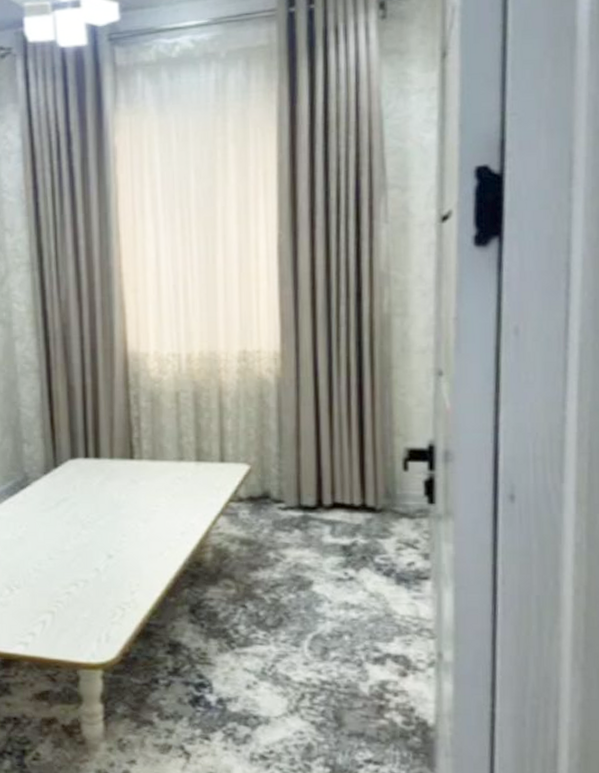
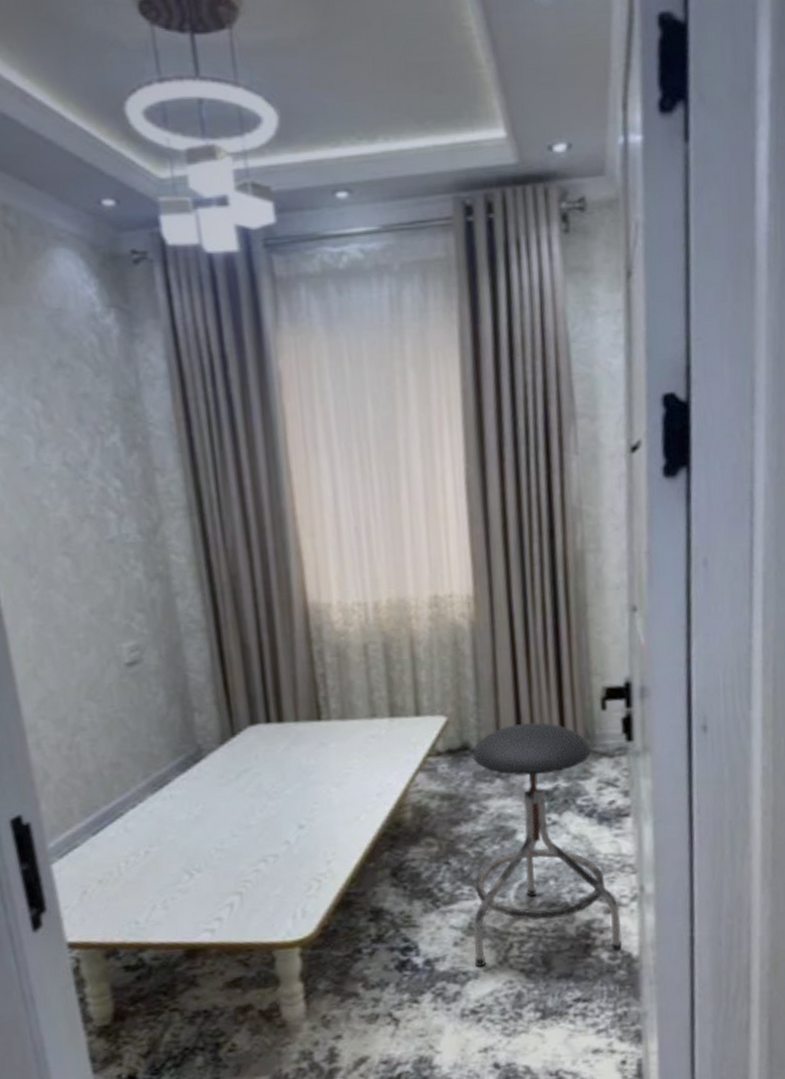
stool: none [265,478,418,718] -> present [472,722,623,967]

